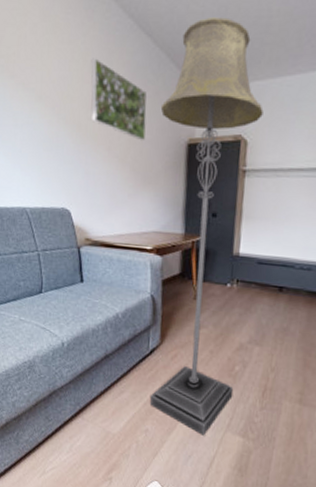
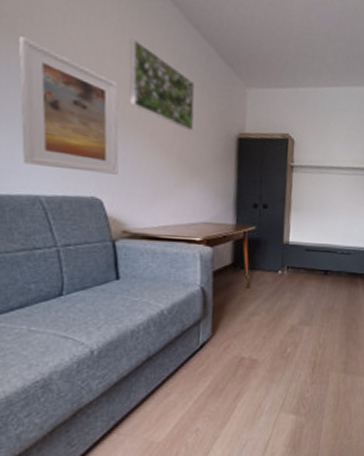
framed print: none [10,72,83,187] -> present [18,36,119,175]
floor lamp: present [149,17,264,436] -> none [200,23,308,422]

